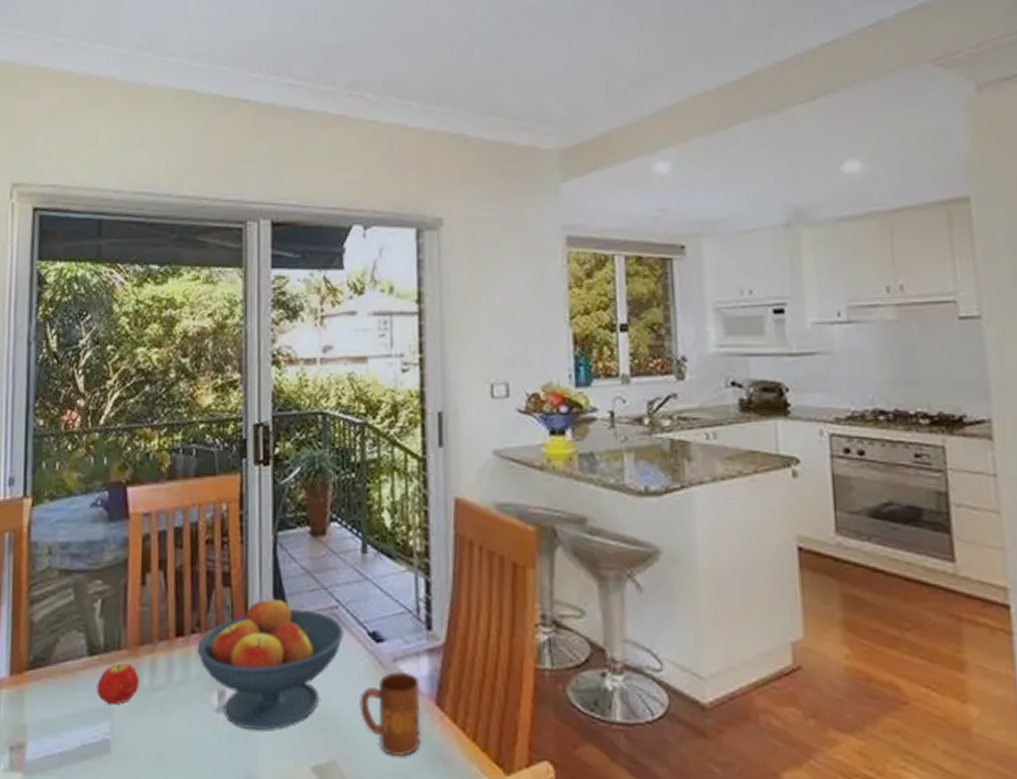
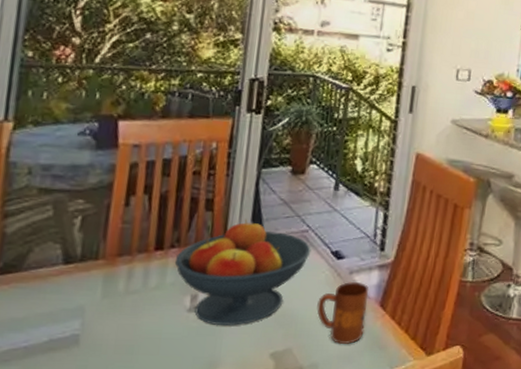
fruit: present [96,663,140,705] -> none [69,271,115,306]

